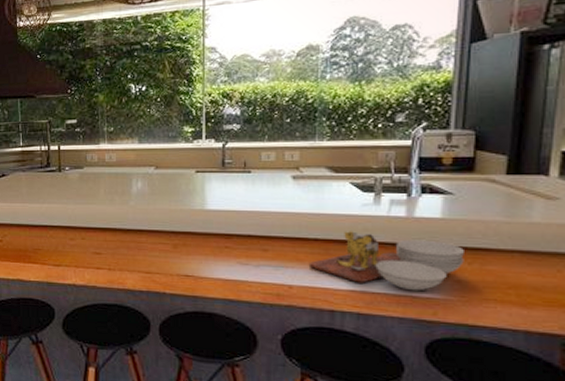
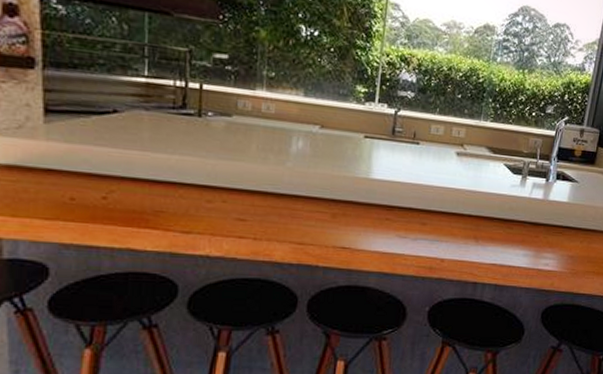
cutting board: present [308,231,464,291] -> none [460,209,579,265]

